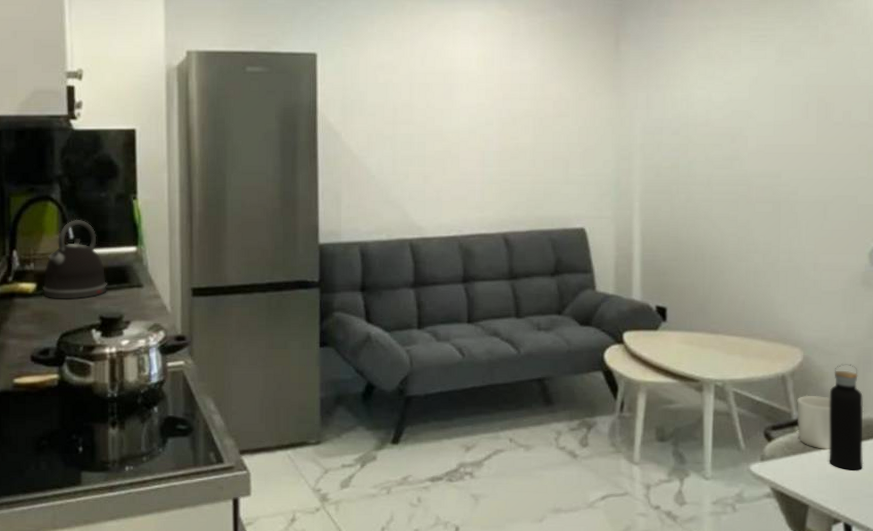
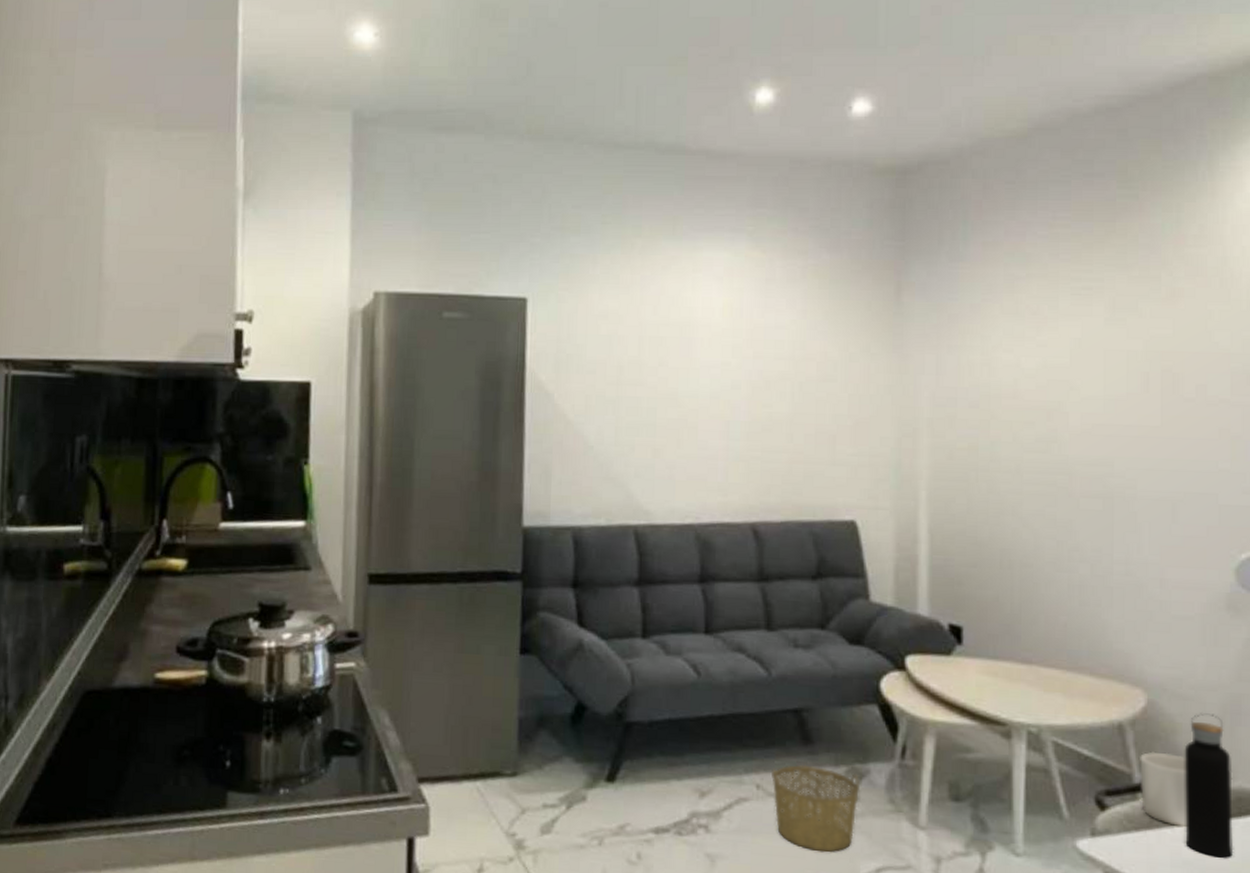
kettle: present [42,219,107,300] -> none [194,485,269,581]
basket: none [520,421,590,487] -> present [770,764,861,853]

